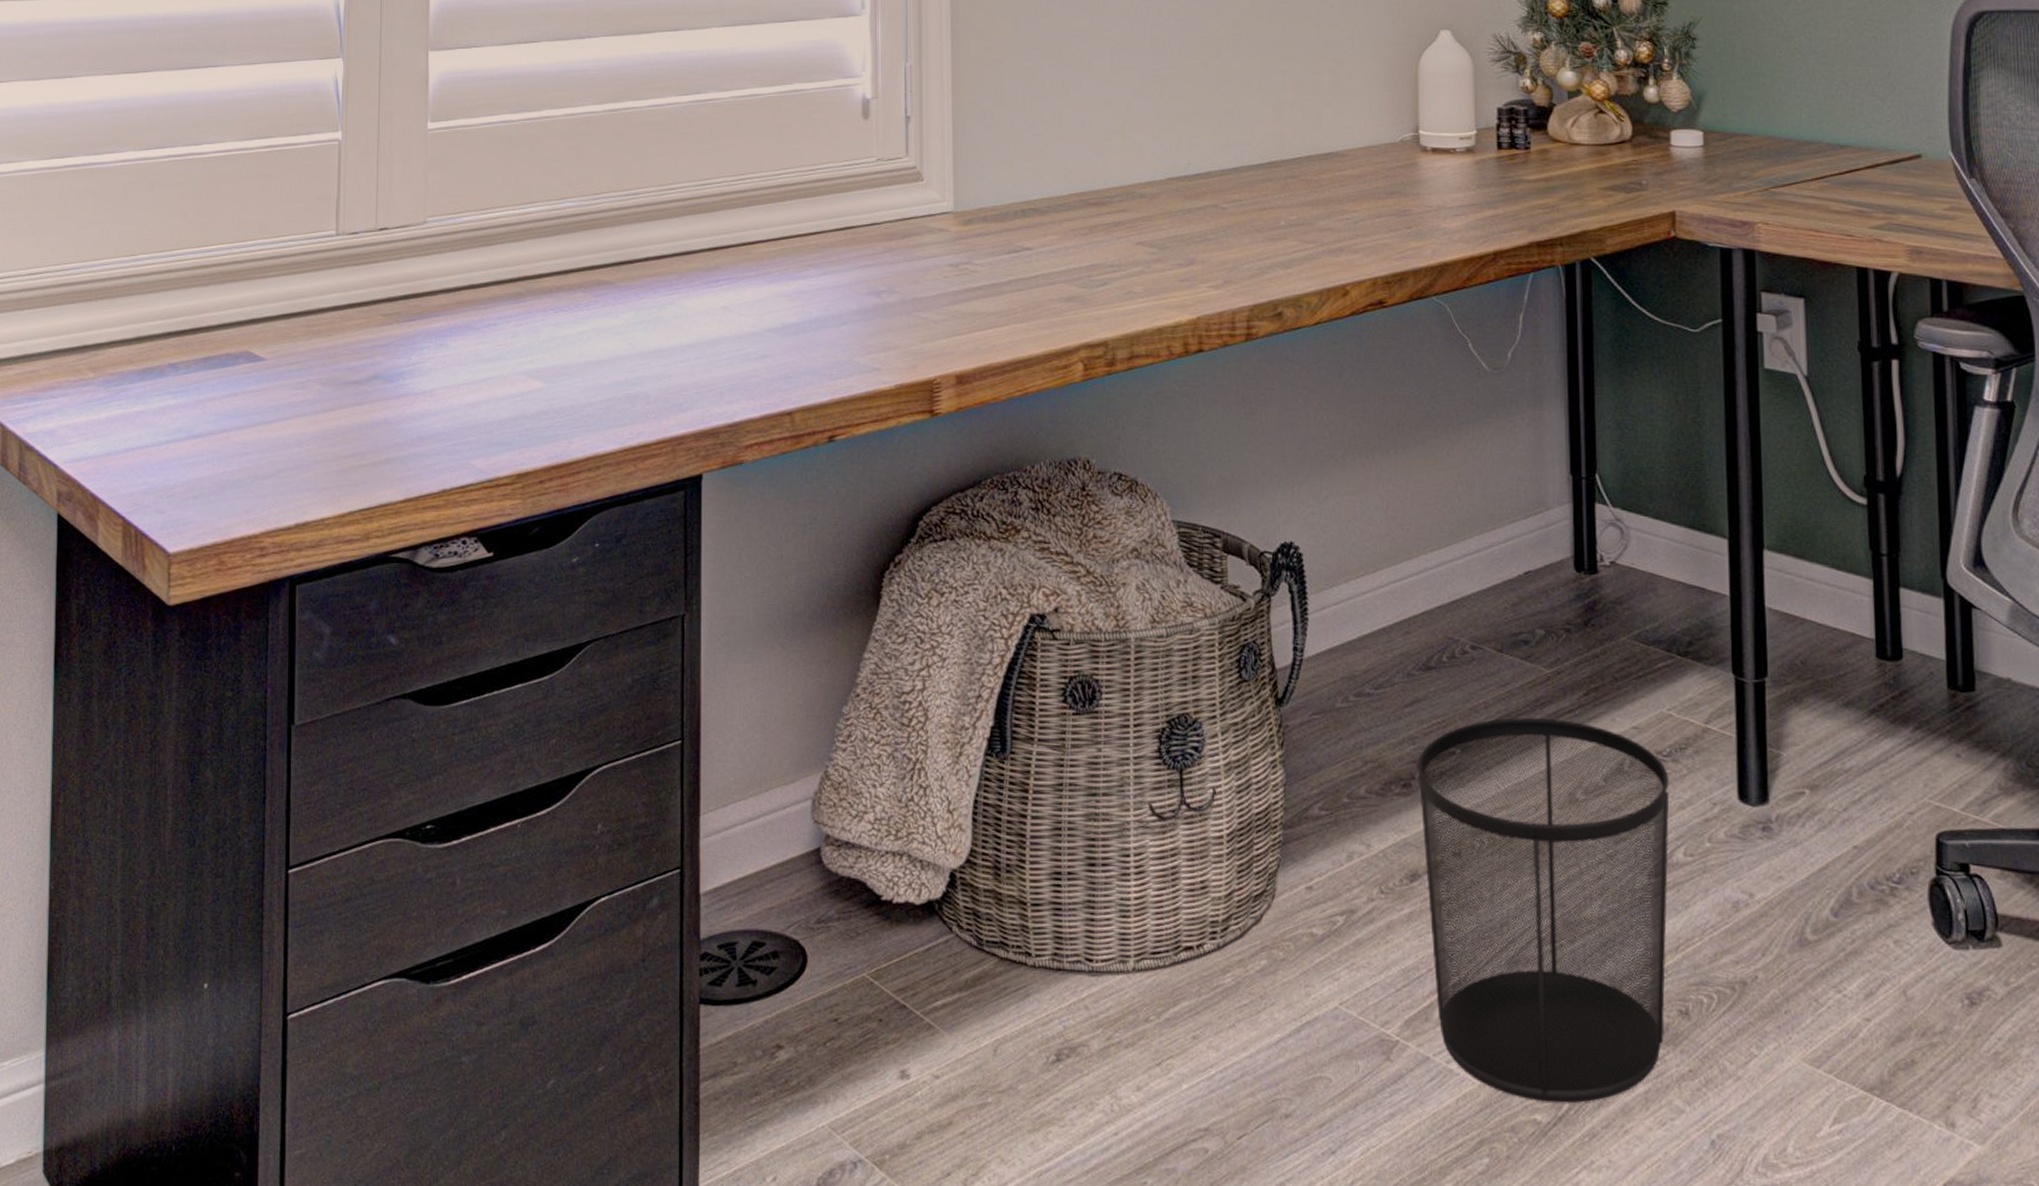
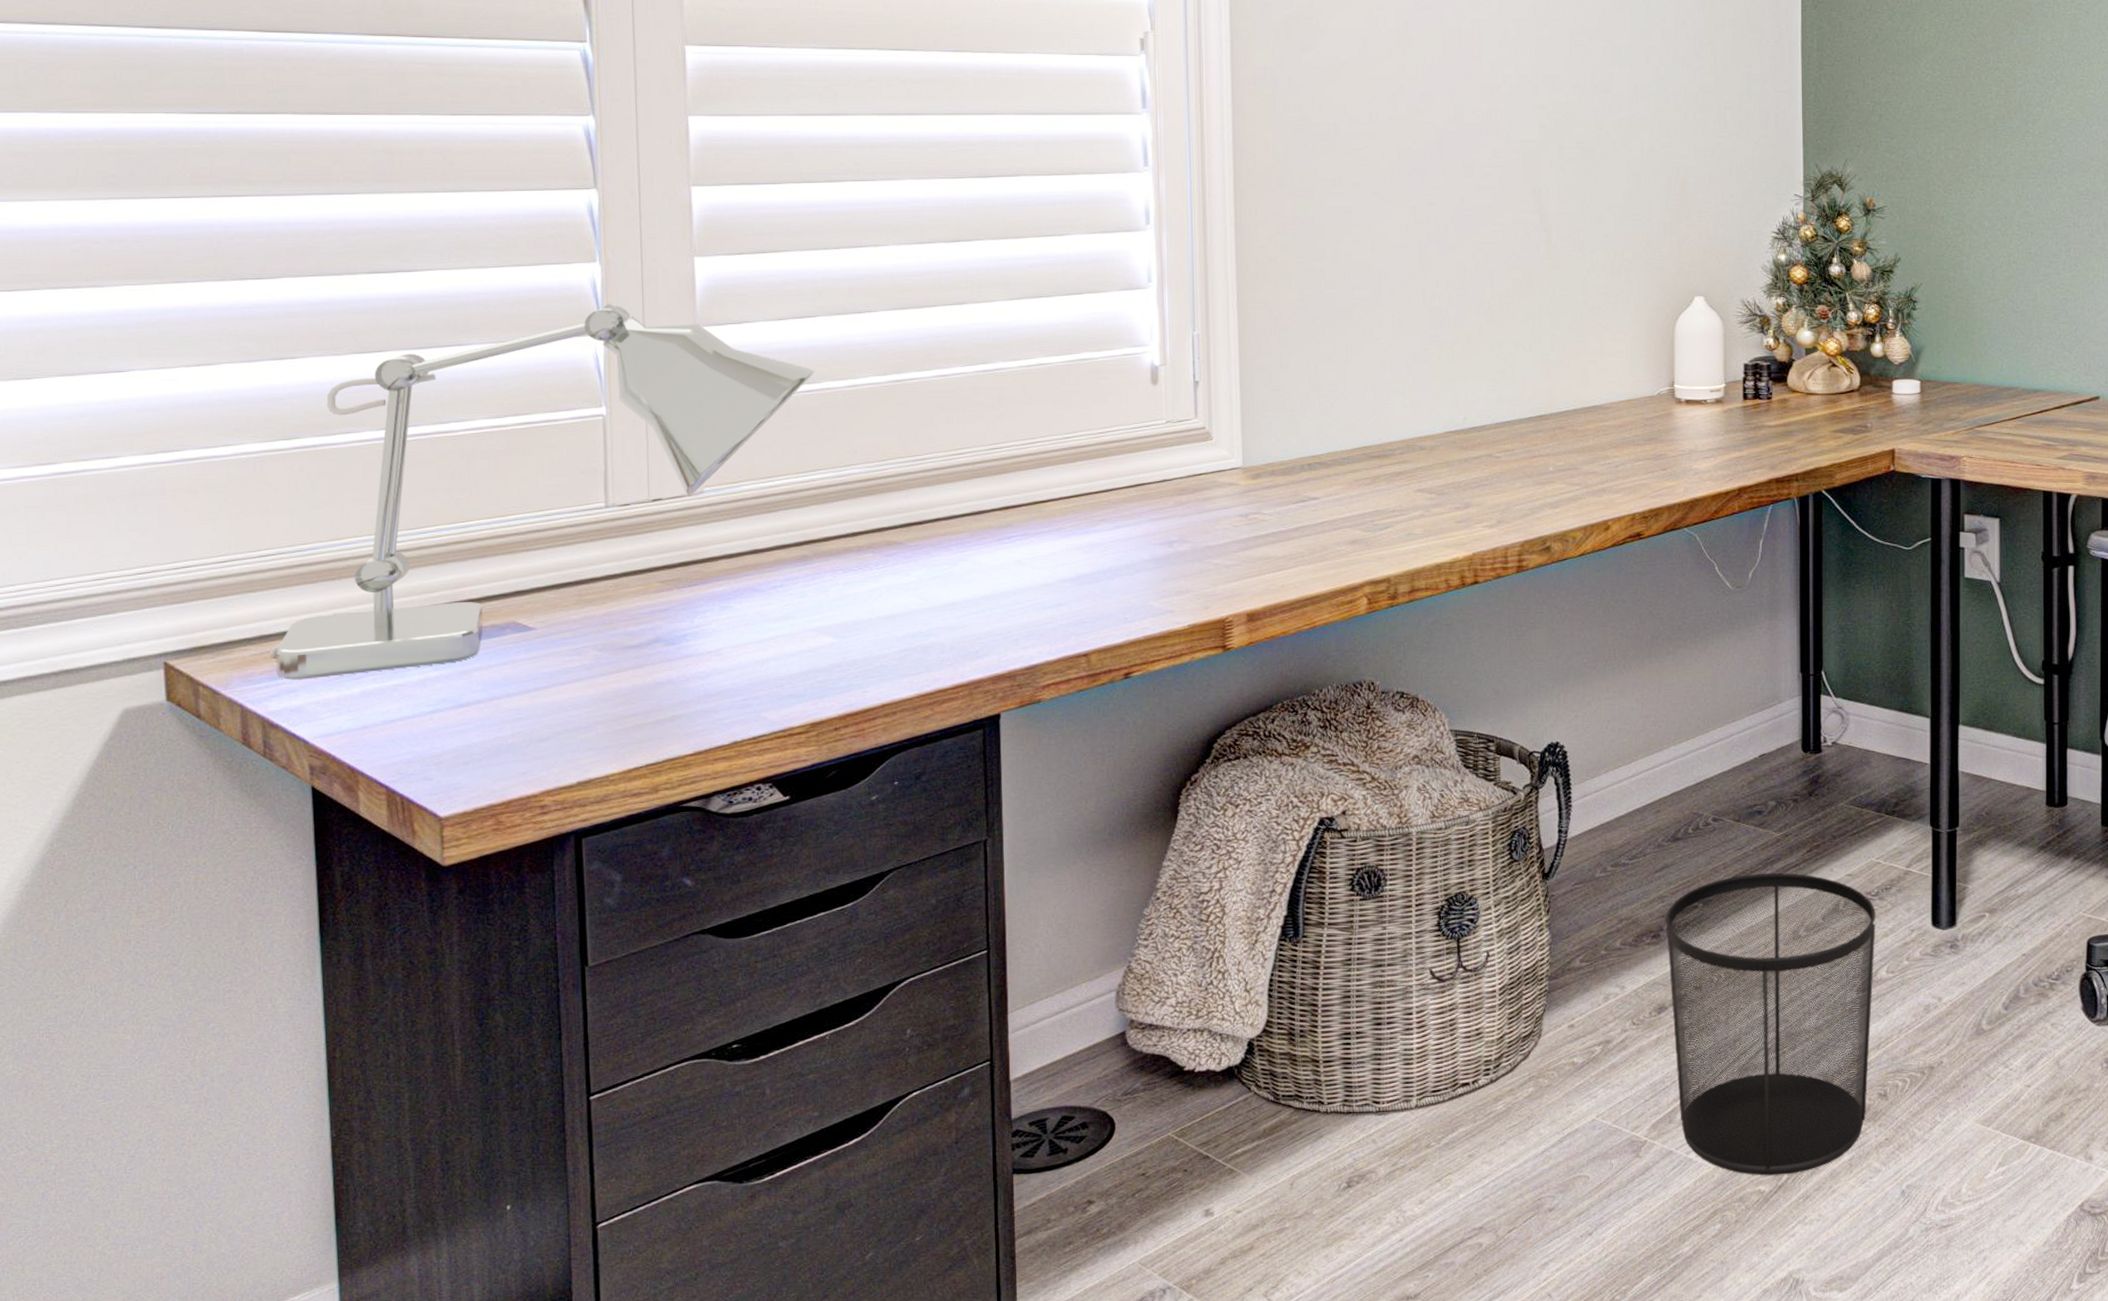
desk lamp: none [30,25,536,402] -> present [268,302,815,680]

